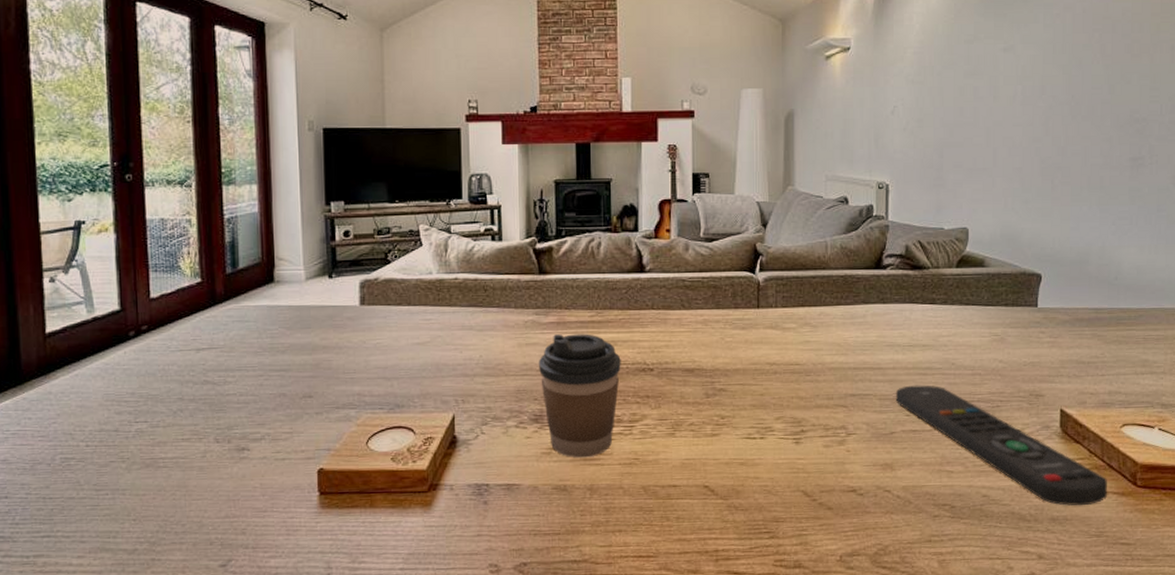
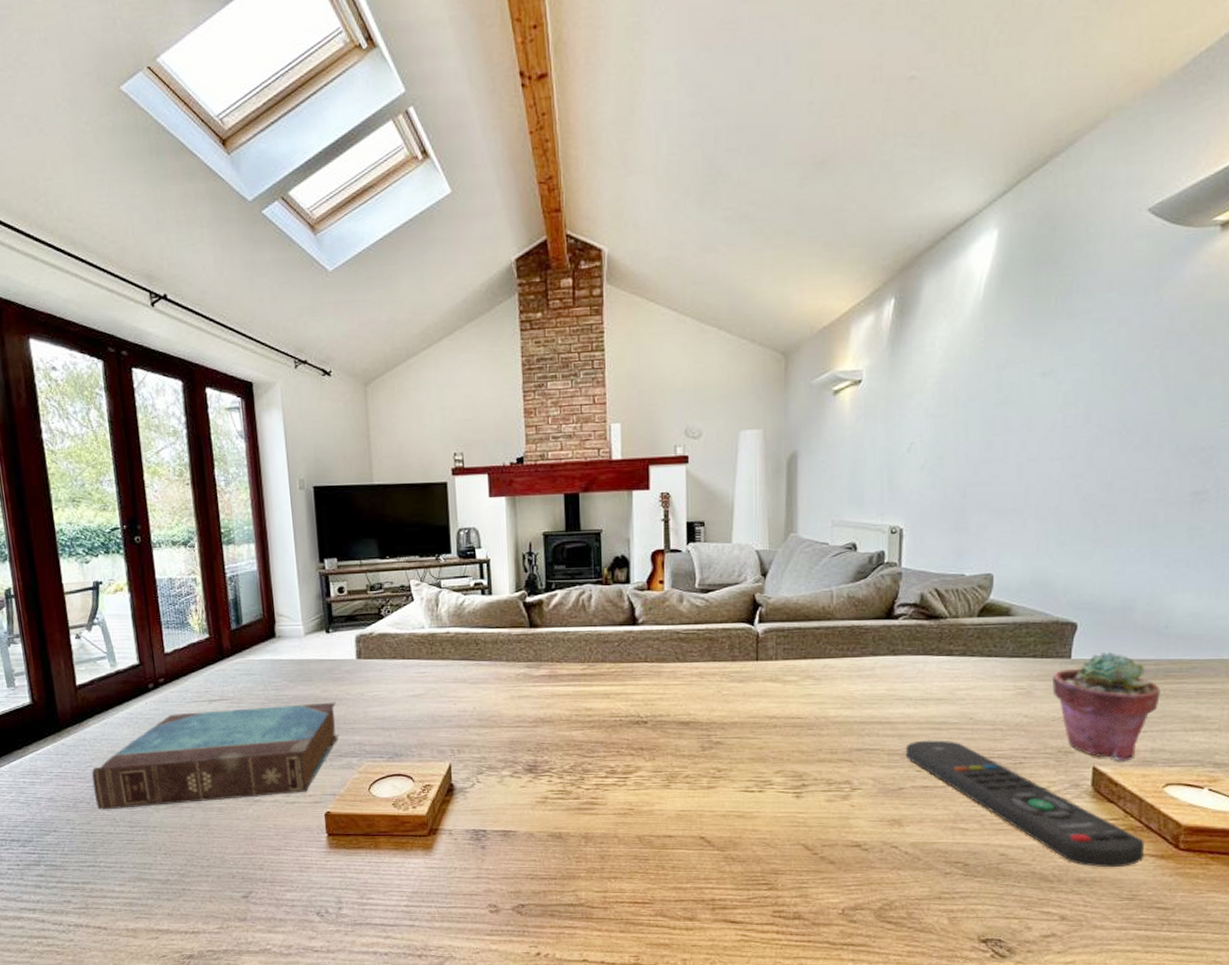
book: none [55,350,337,472] -> present [91,702,339,810]
coffee cup: present [538,334,621,458] -> none [530,686,614,807]
potted succulent: none [1023,300,1114,404] -> present [1052,651,1161,761]

